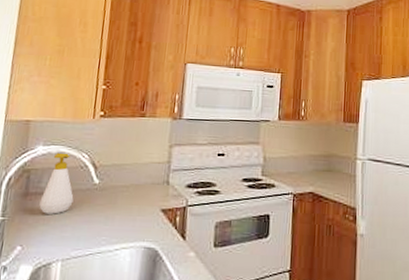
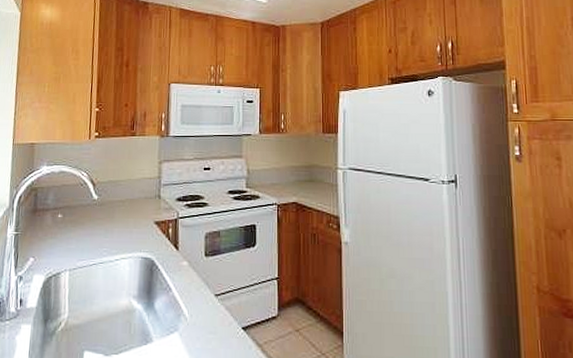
soap bottle: present [39,151,74,214] -> none [47,170,76,228]

